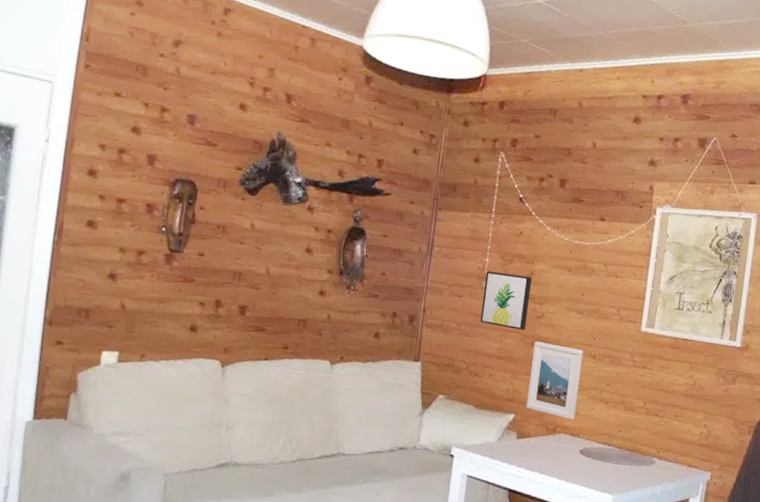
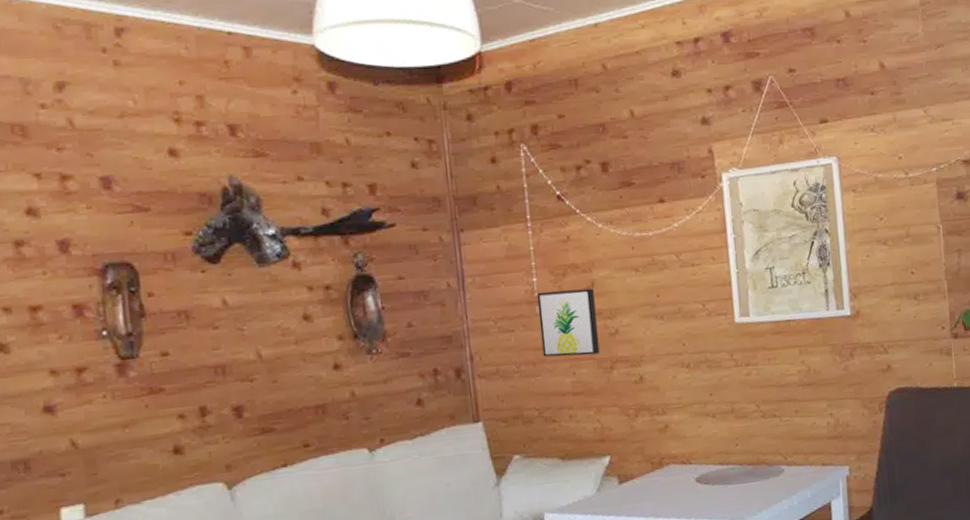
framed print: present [526,341,584,420] -> none [613,361,681,447]

